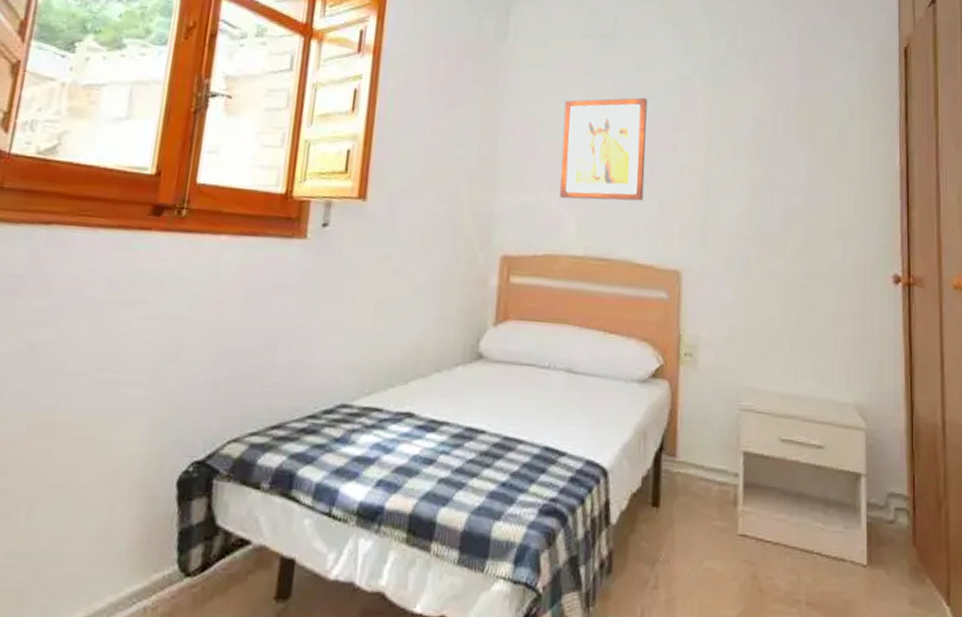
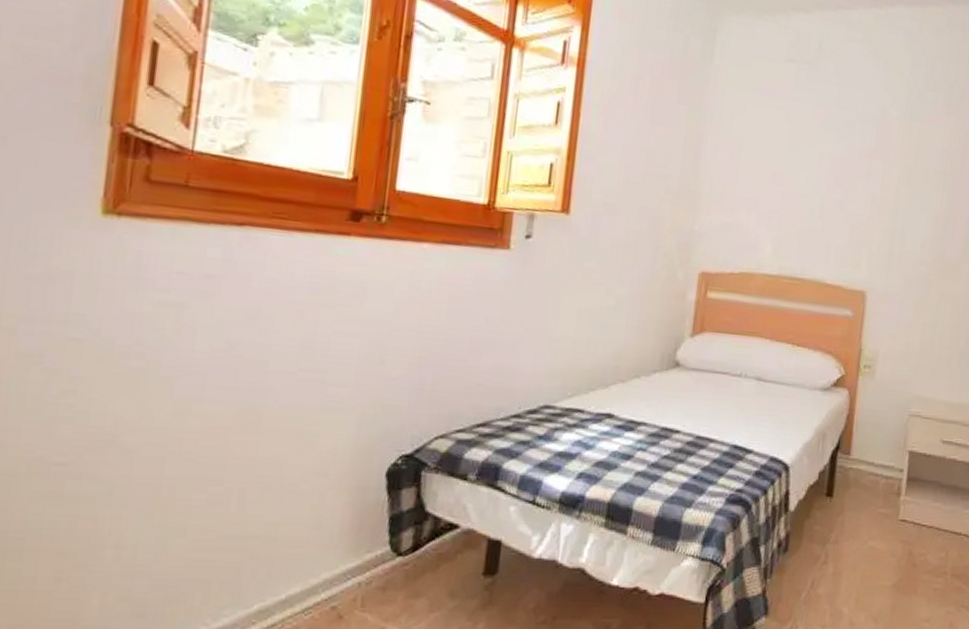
wall art: present [560,97,647,201] -> none [758,124,846,226]

